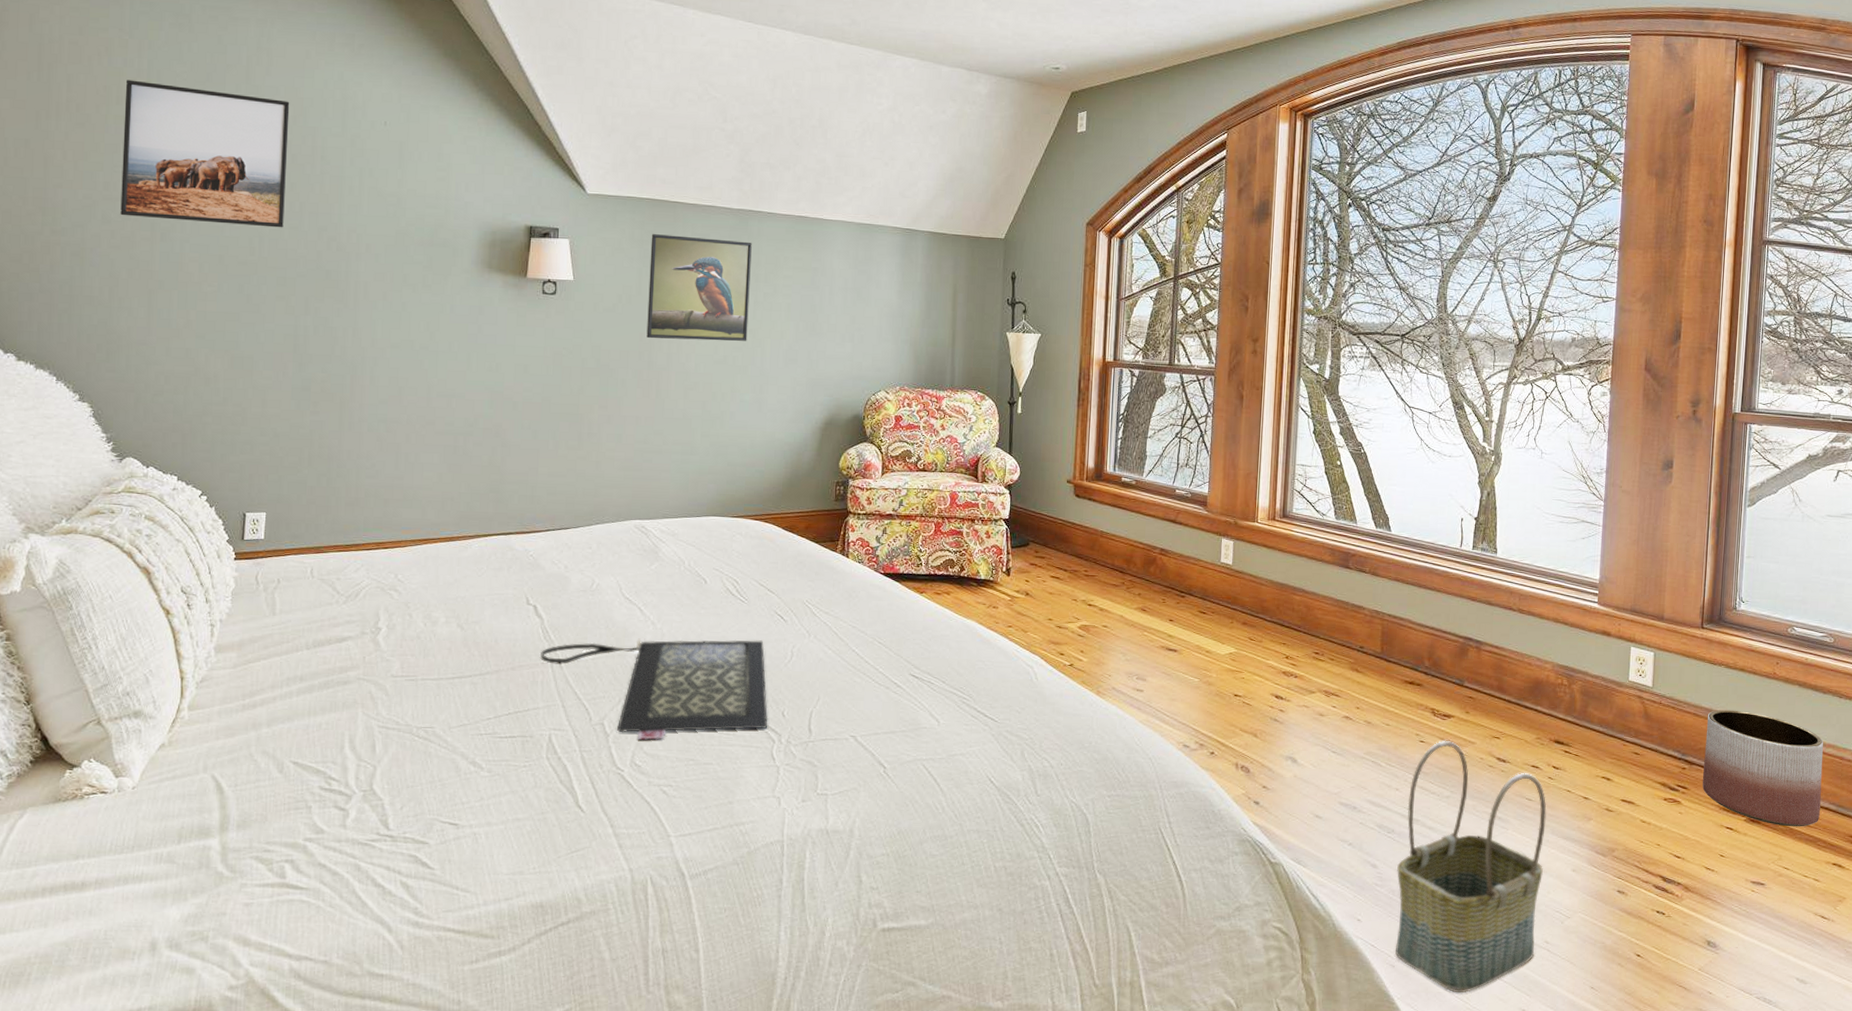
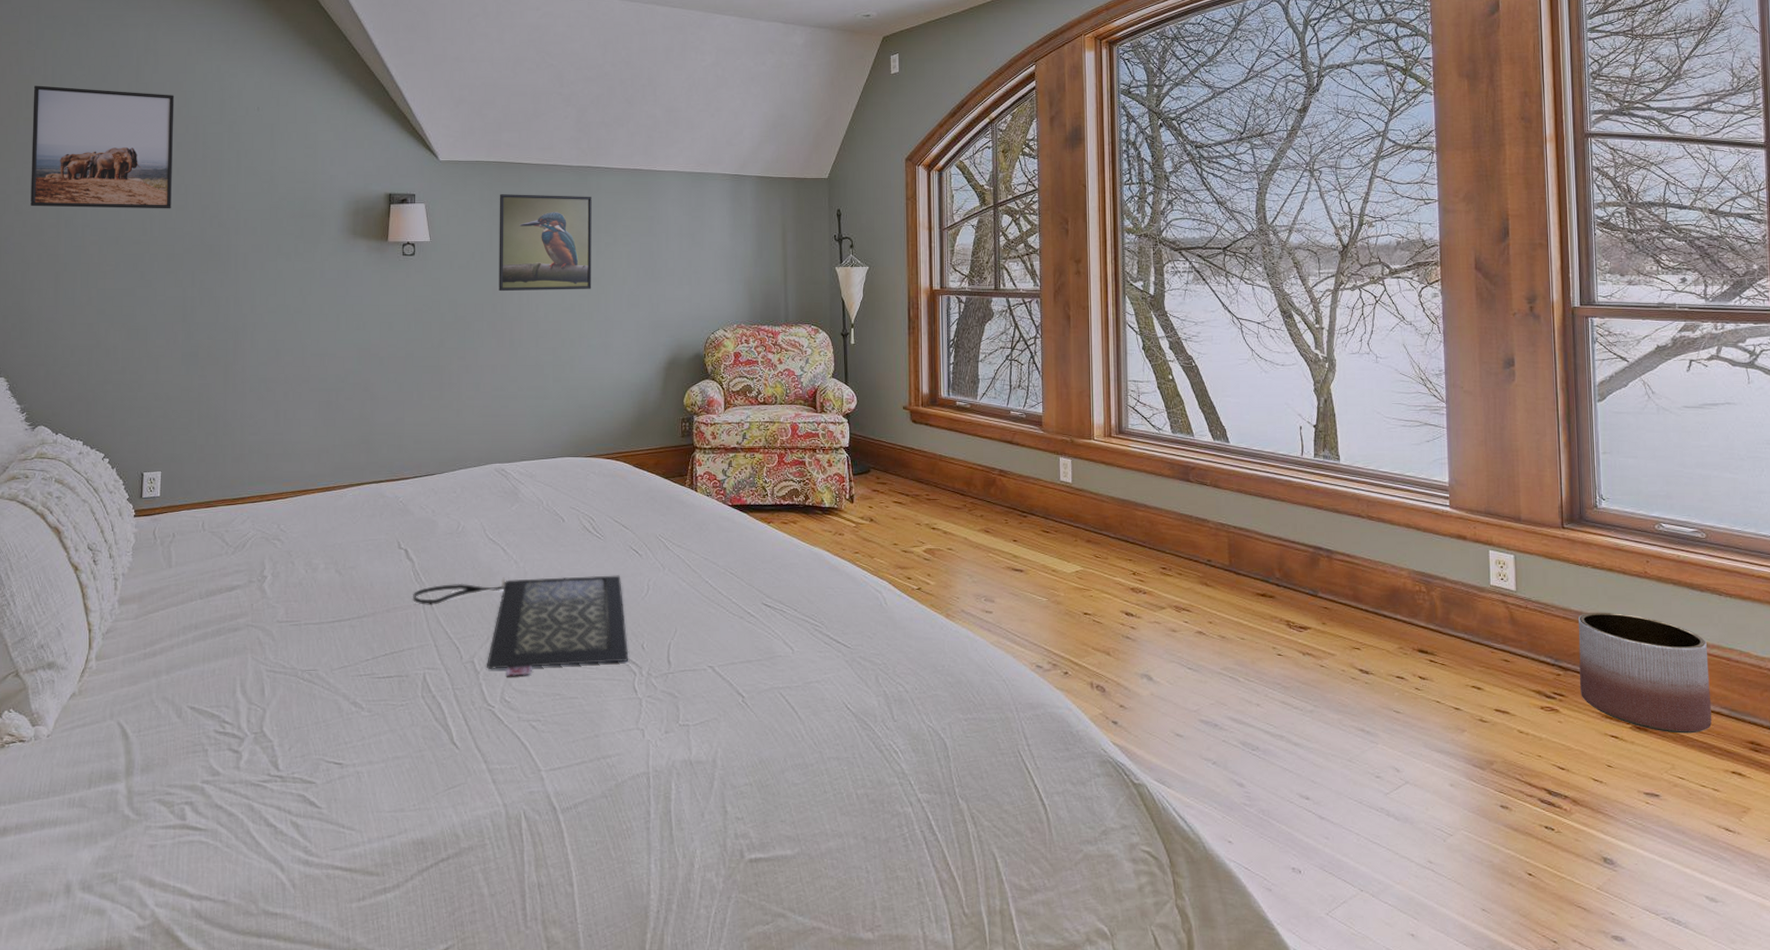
basket: present [1395,740,1547,993] -> none [1265,652,1419,918]

